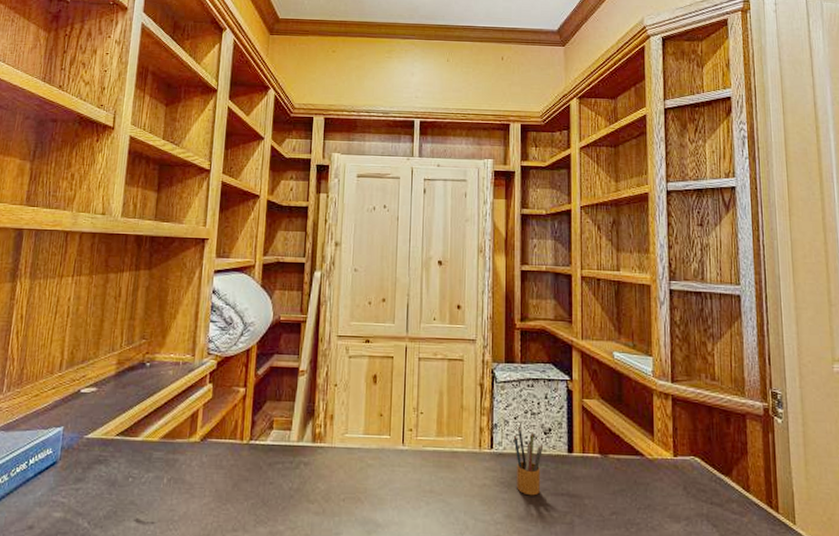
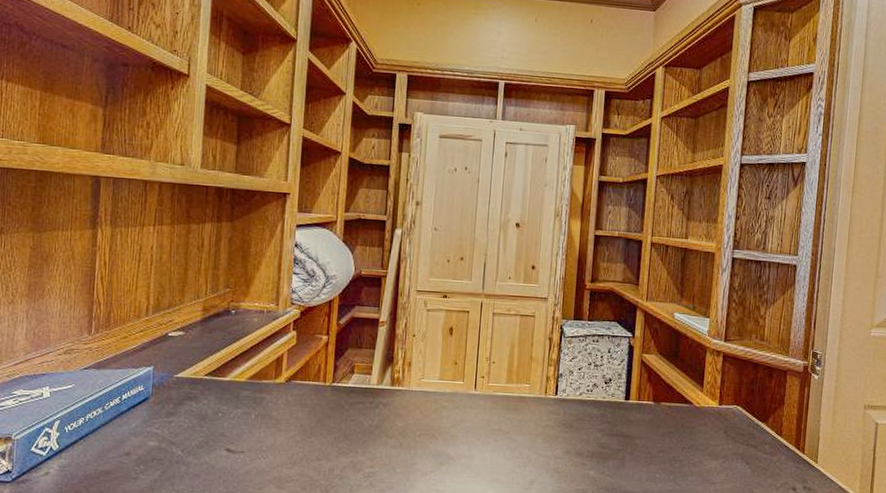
pencil box: present [513,427,542,496] -> none [576,377,603,436]

